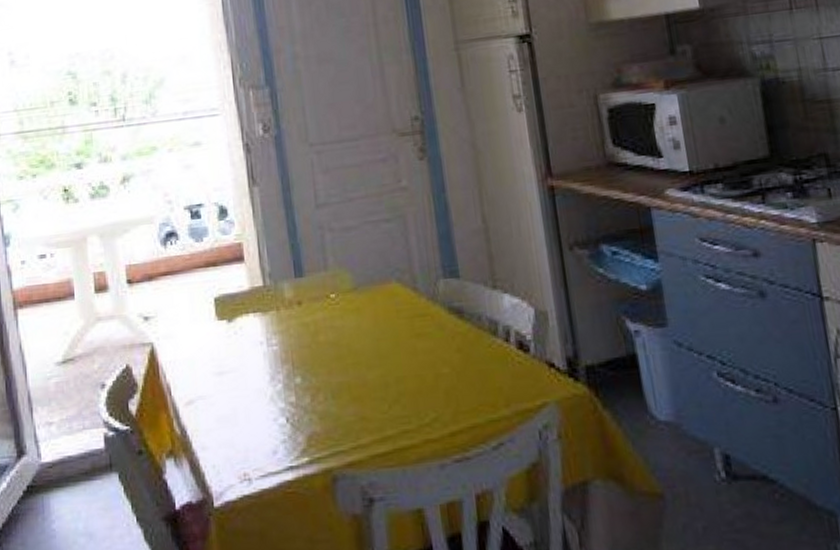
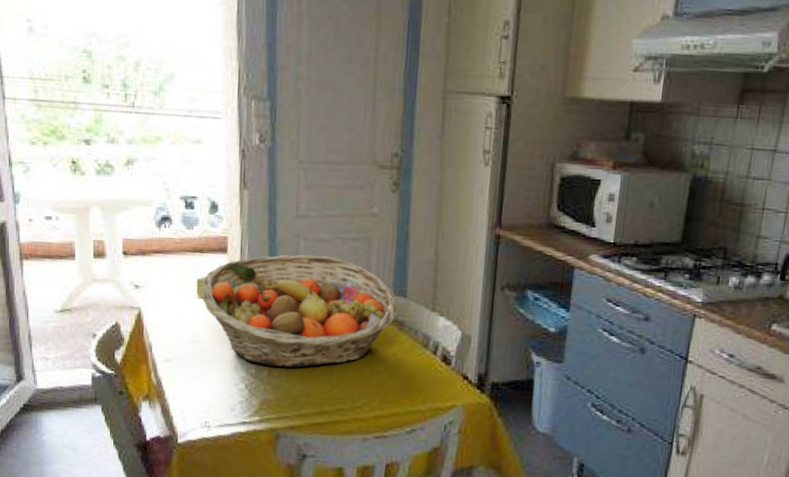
fruit basket: none [220,245,453,390] -> present [202,254,398,368]

